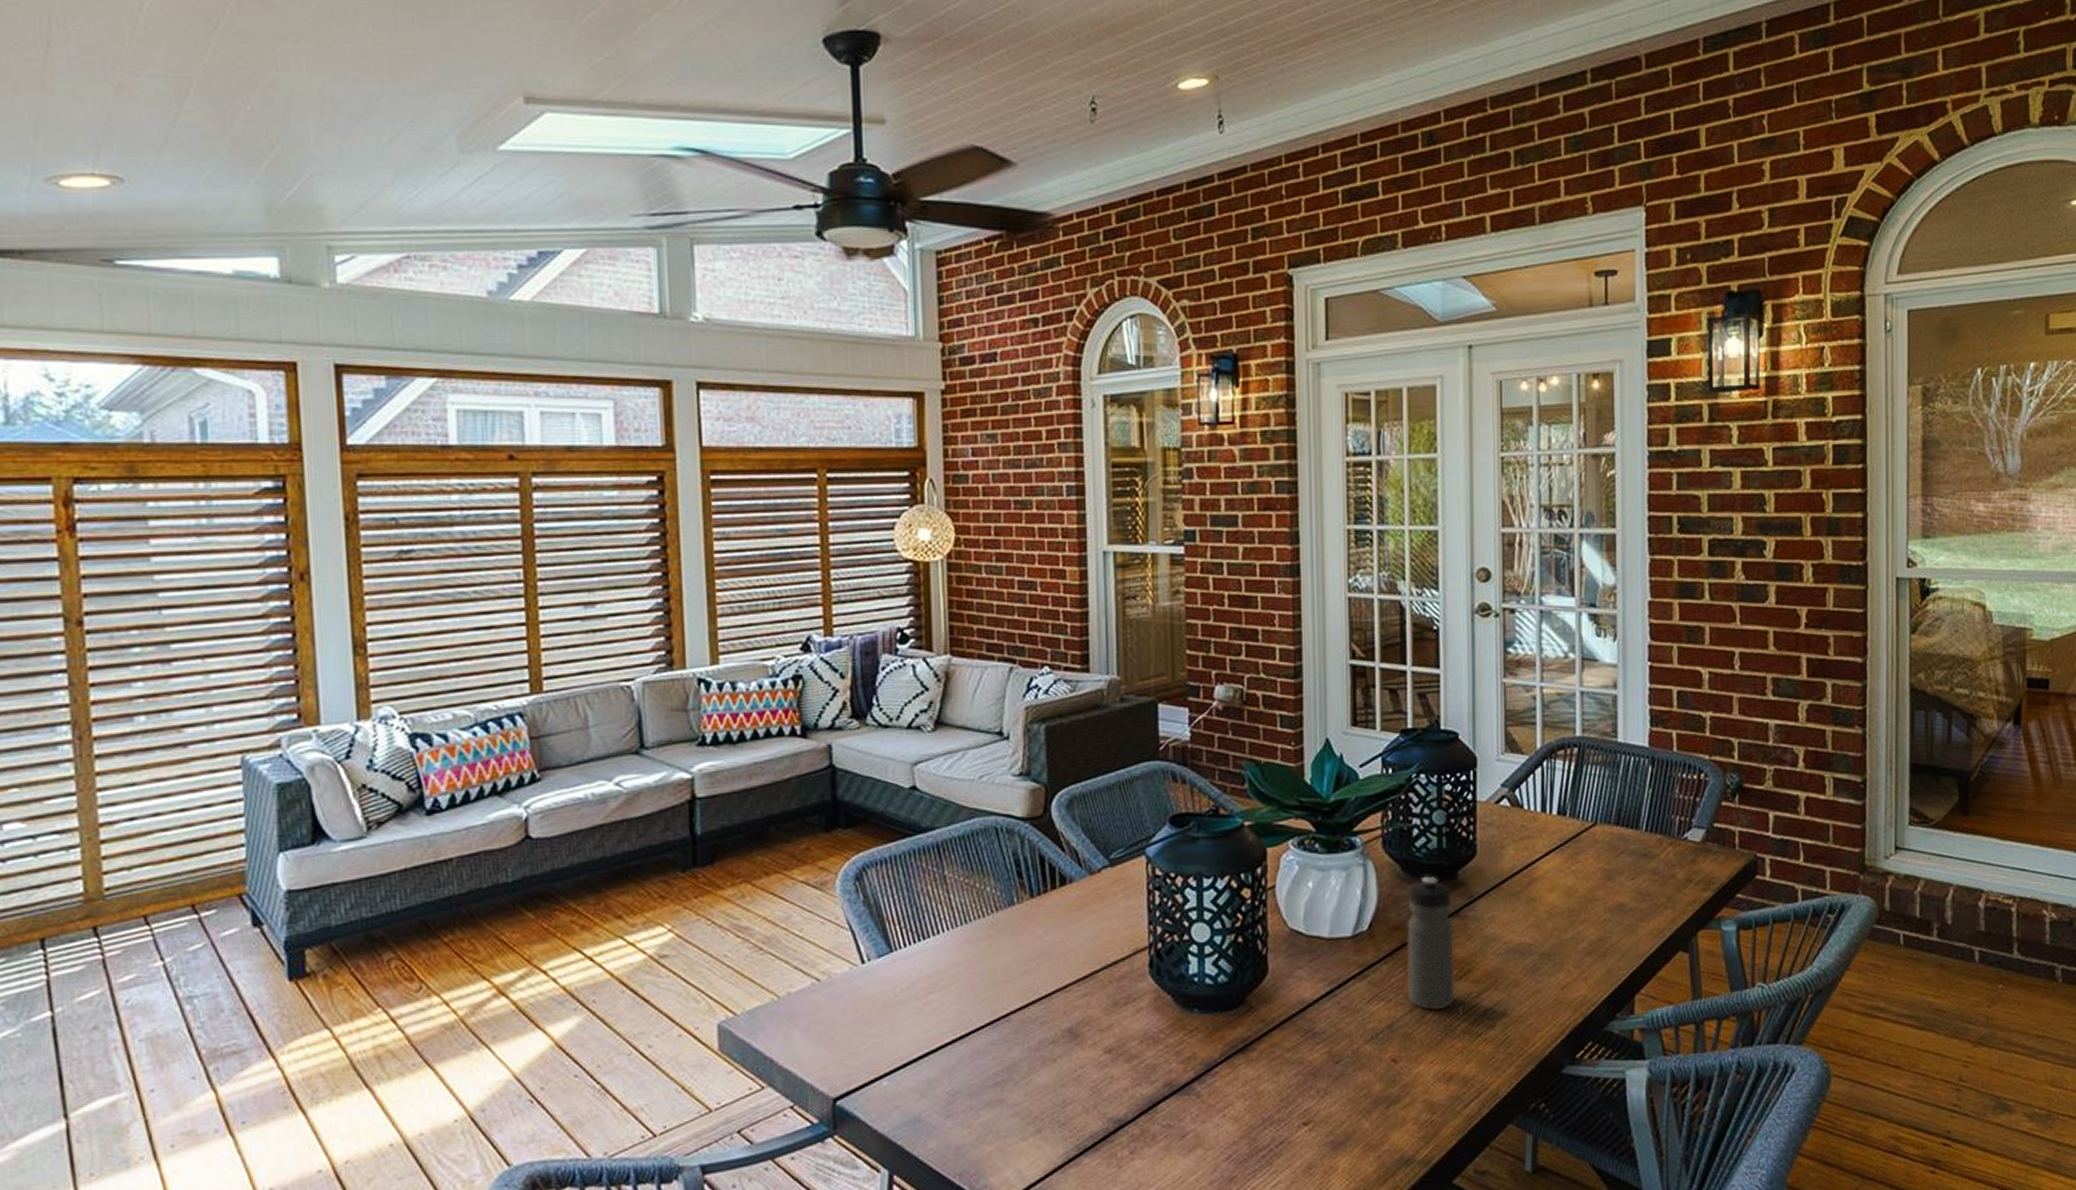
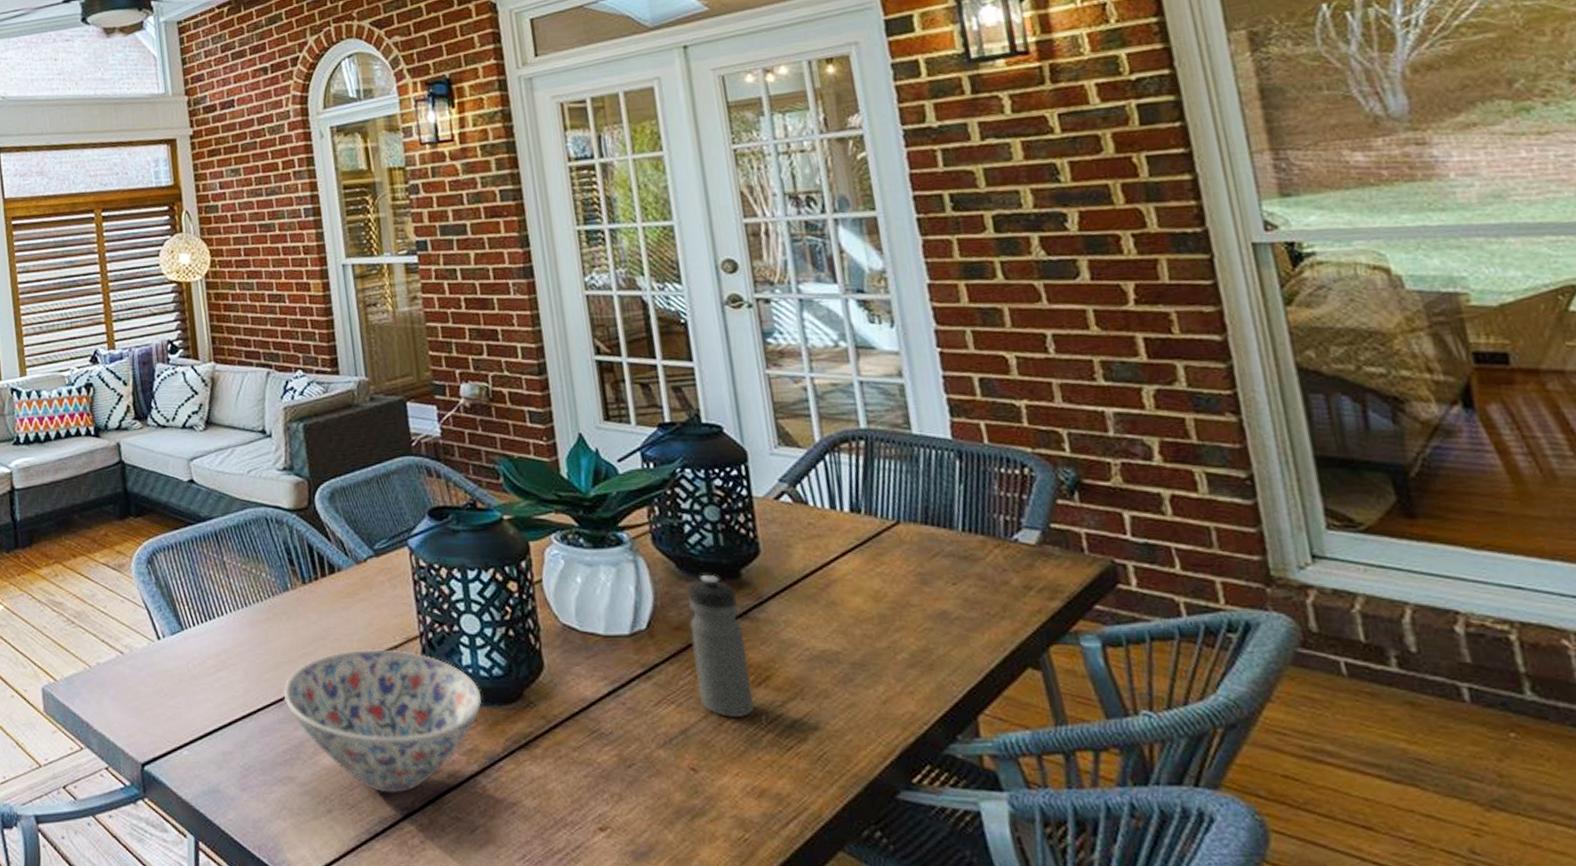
bowl: none [1000,962,1205,1108] -> present [284,649,482,793]

